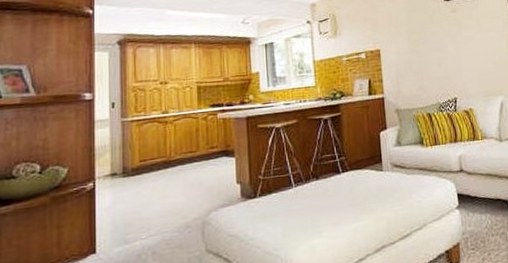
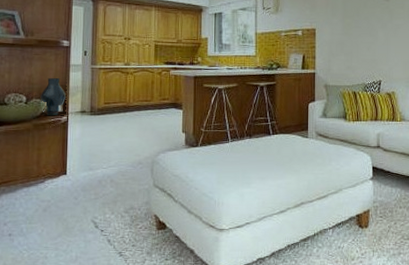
vase: none [58,138,92,185] -> present [40,78,67,116]

